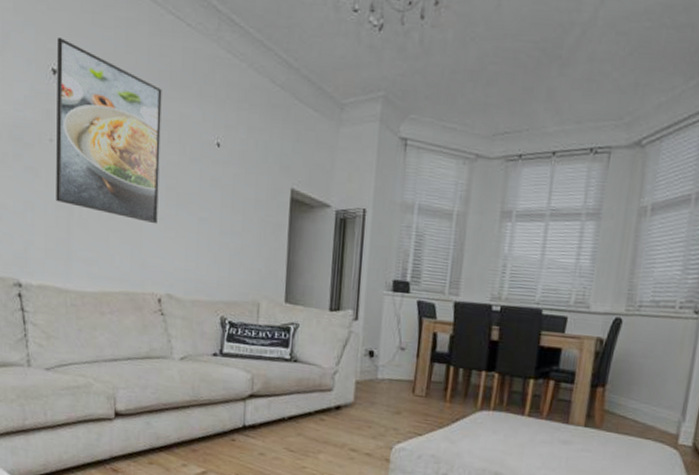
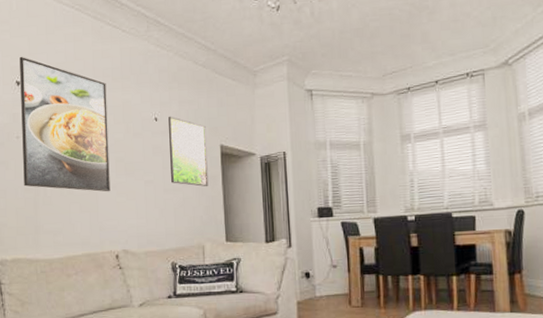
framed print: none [229,143,277,235] -> present [168,116,209,187]

